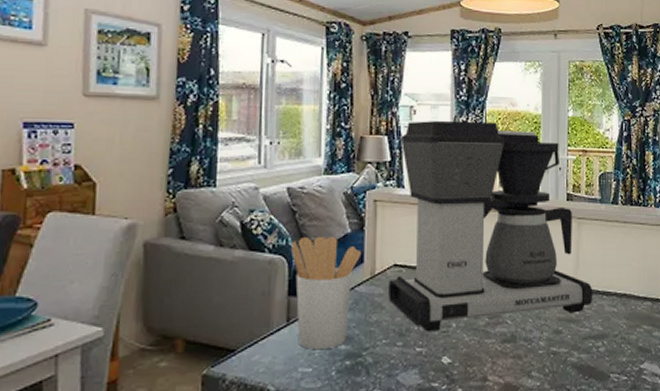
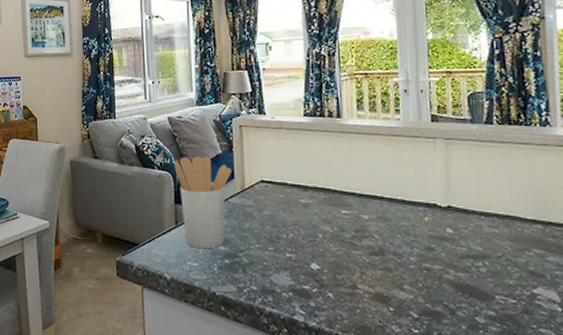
coffee maker: present [388,120,593,332] -> none [257,51,469,241]

